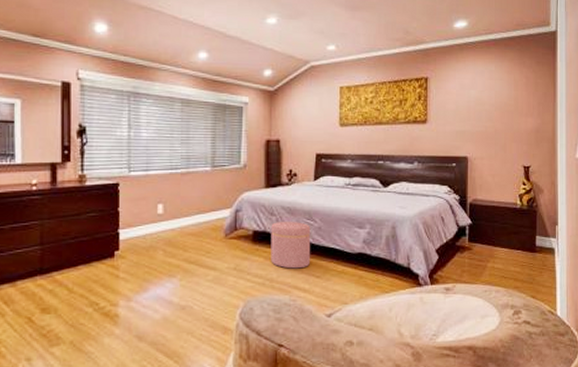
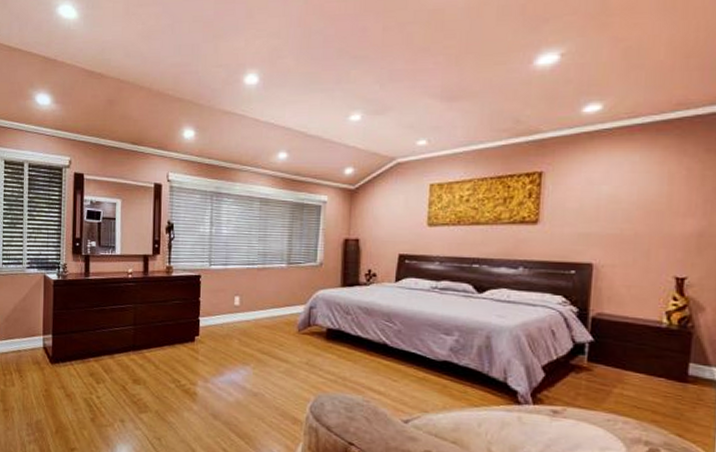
ottoman: present [271,221,311,269] -> none [344,321,390,371]

